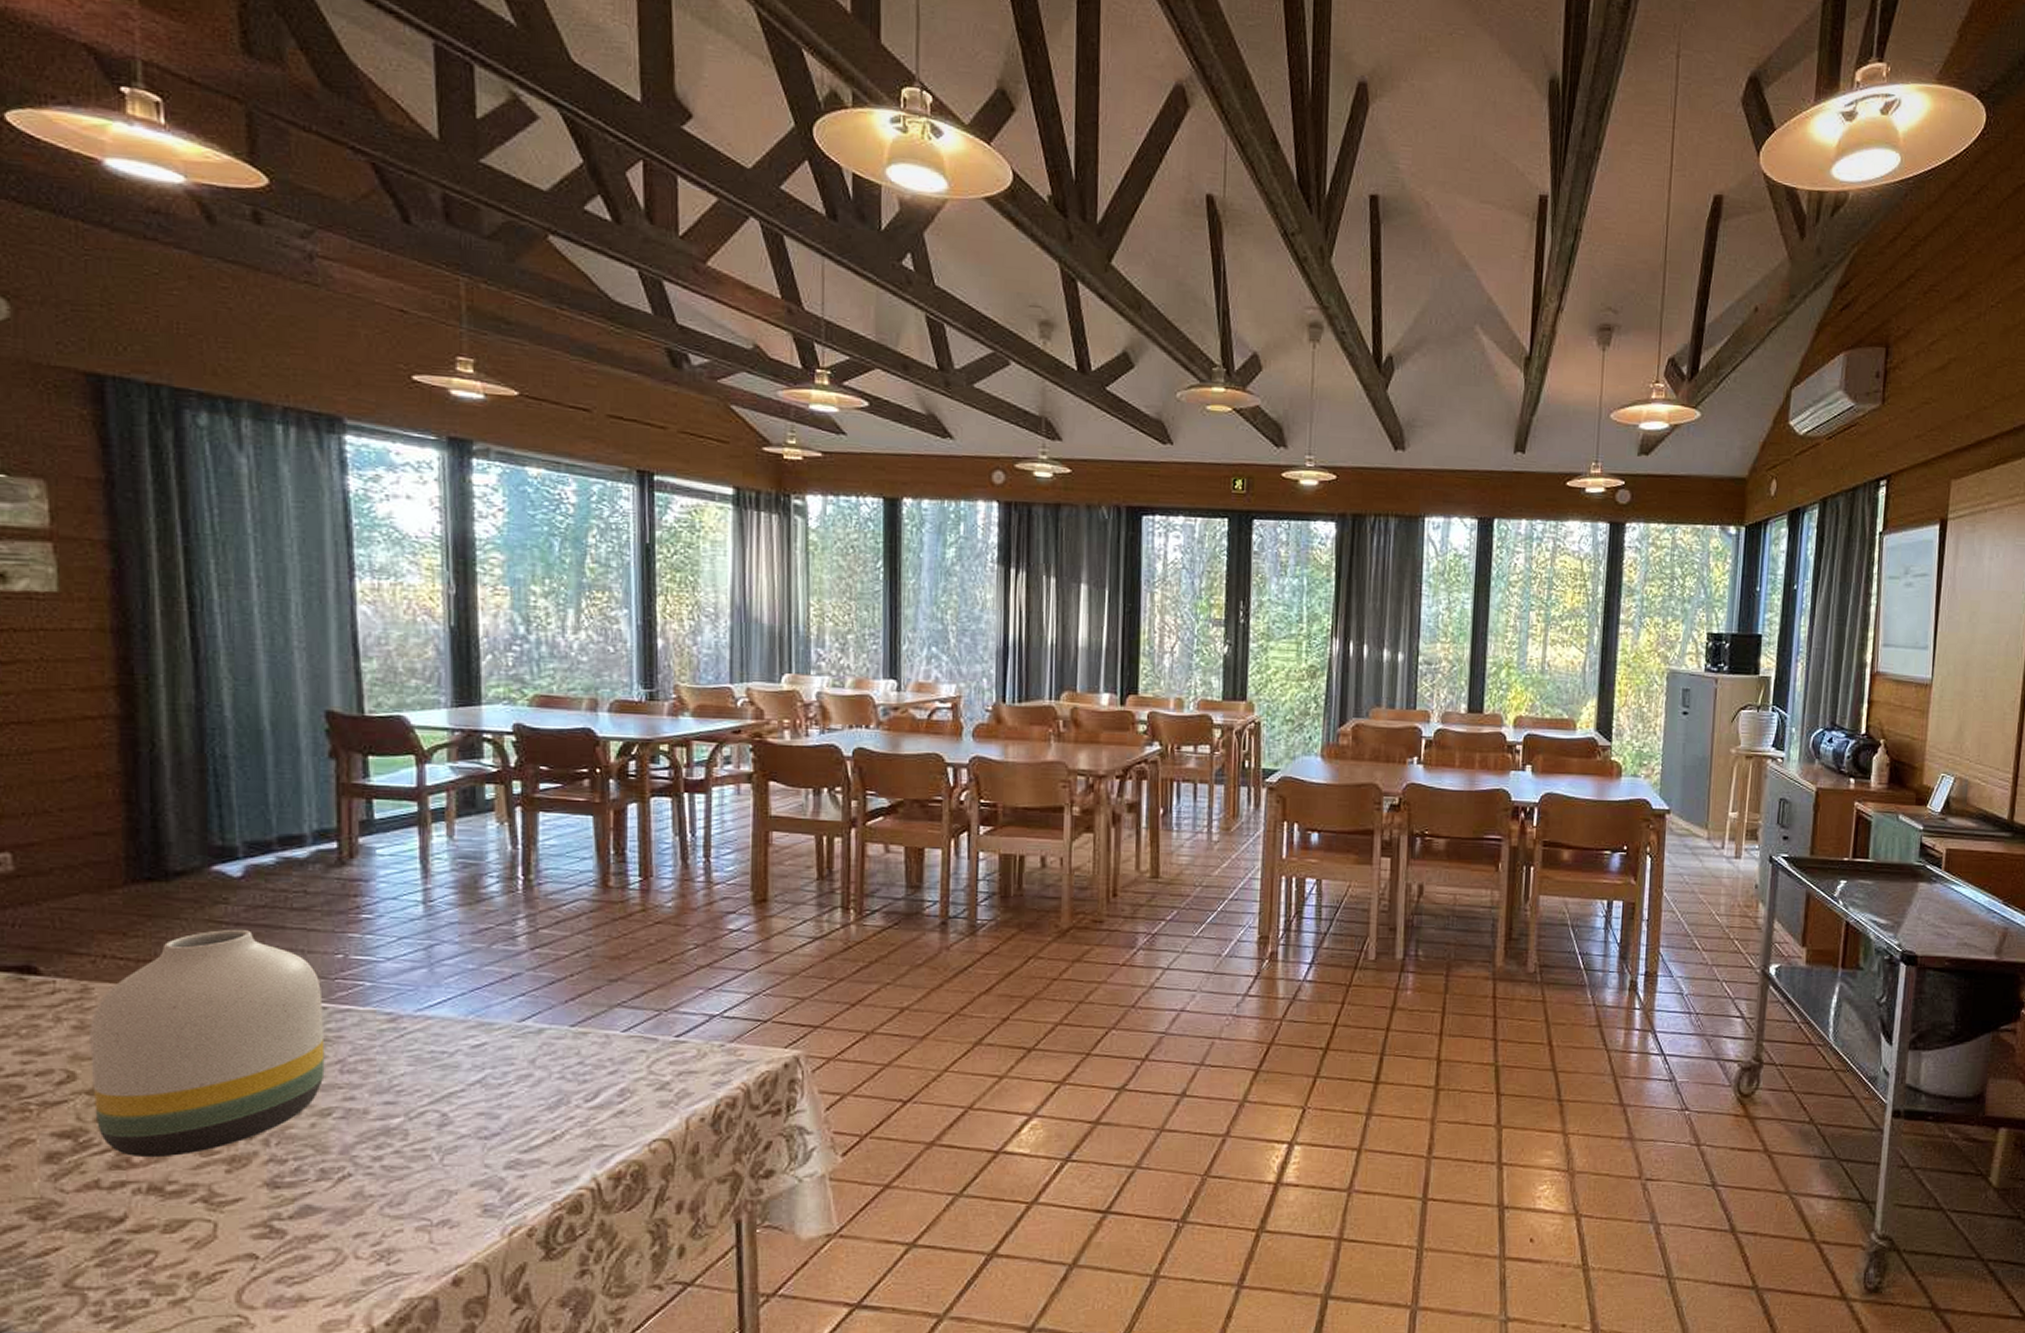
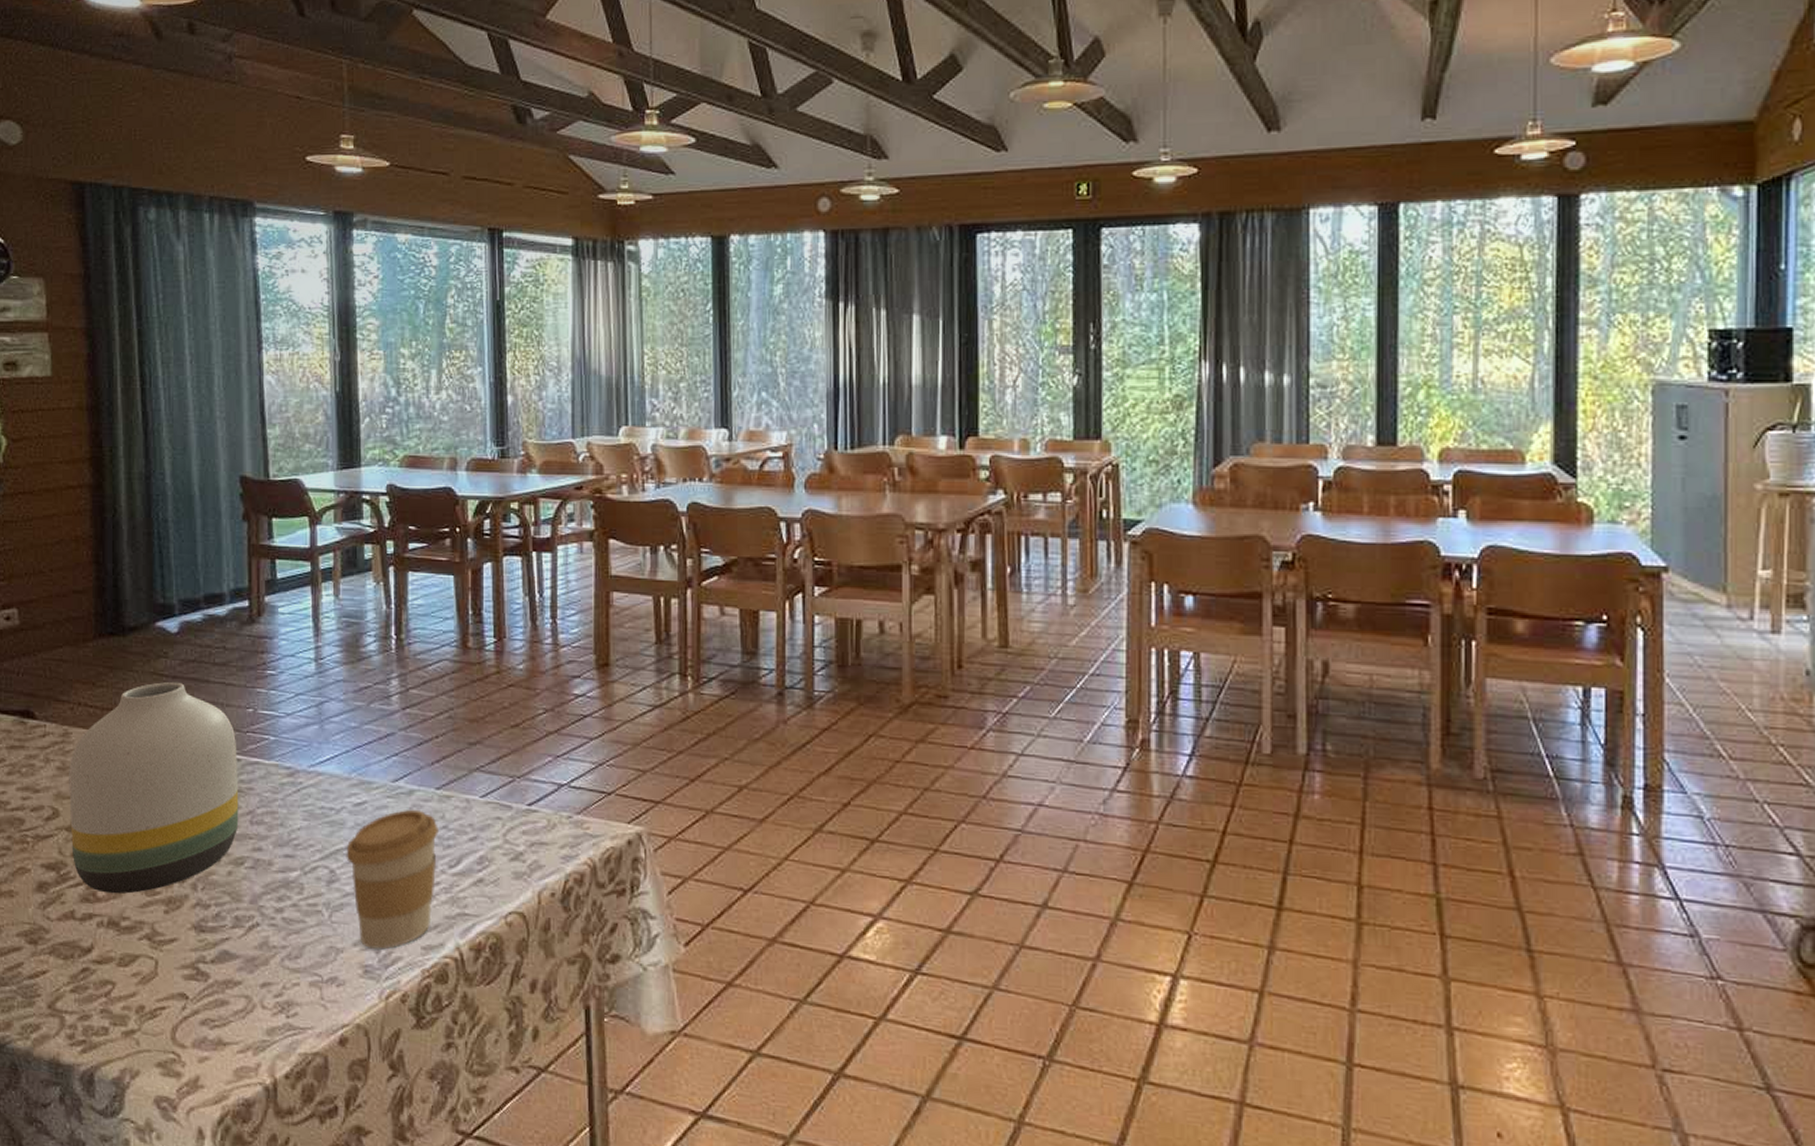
coffee cup: none [461,1047,573,1188] -> present [346,809,438,950]

